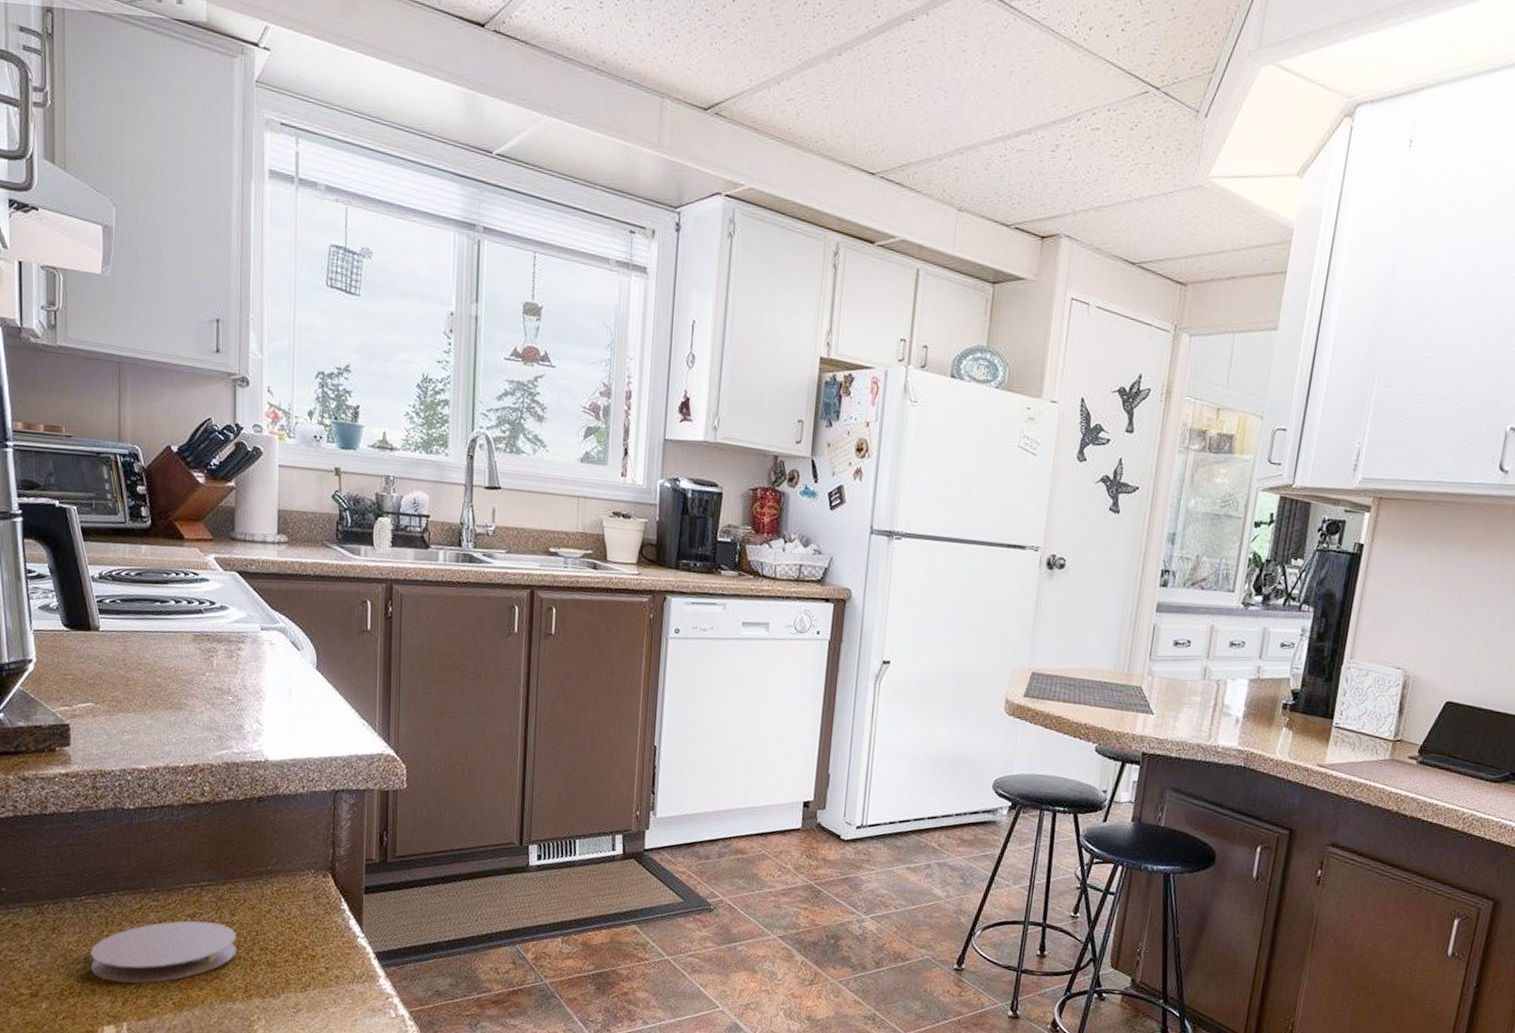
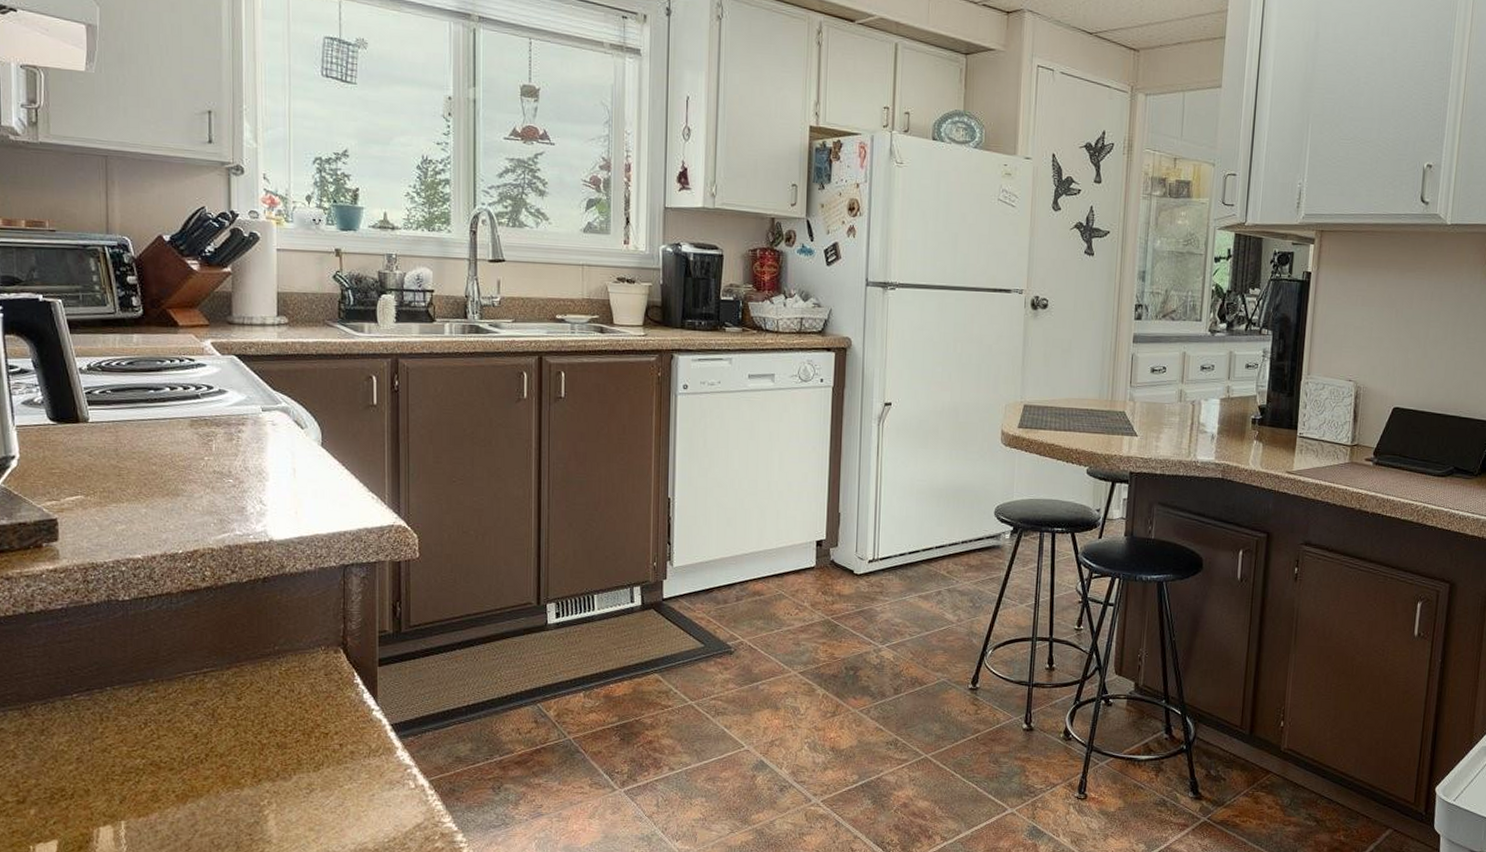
coaster: present [90,920,237,984] -> none [83,708,244,780]

